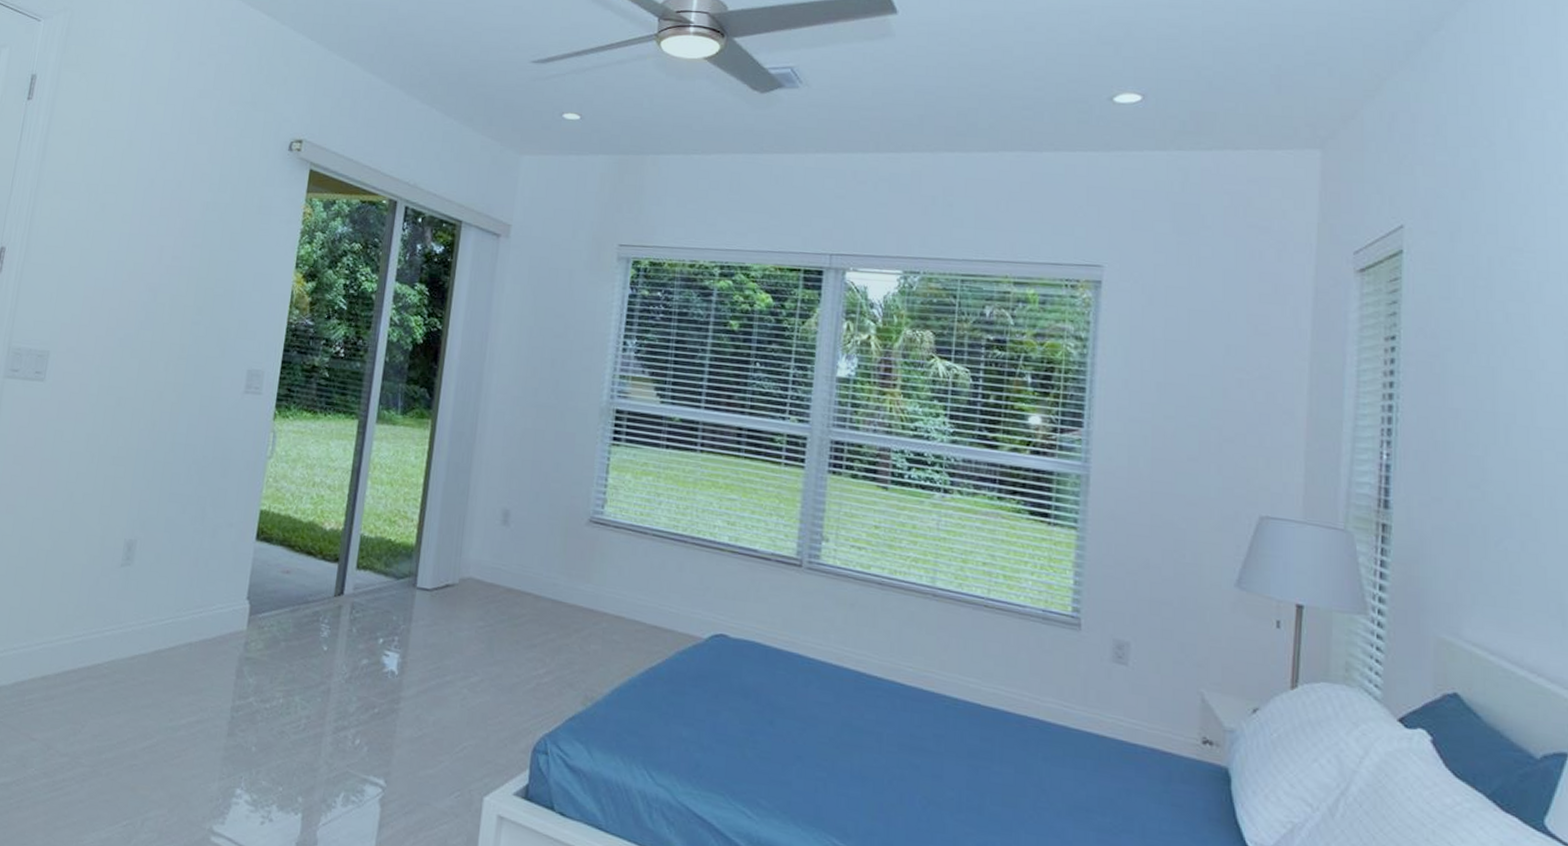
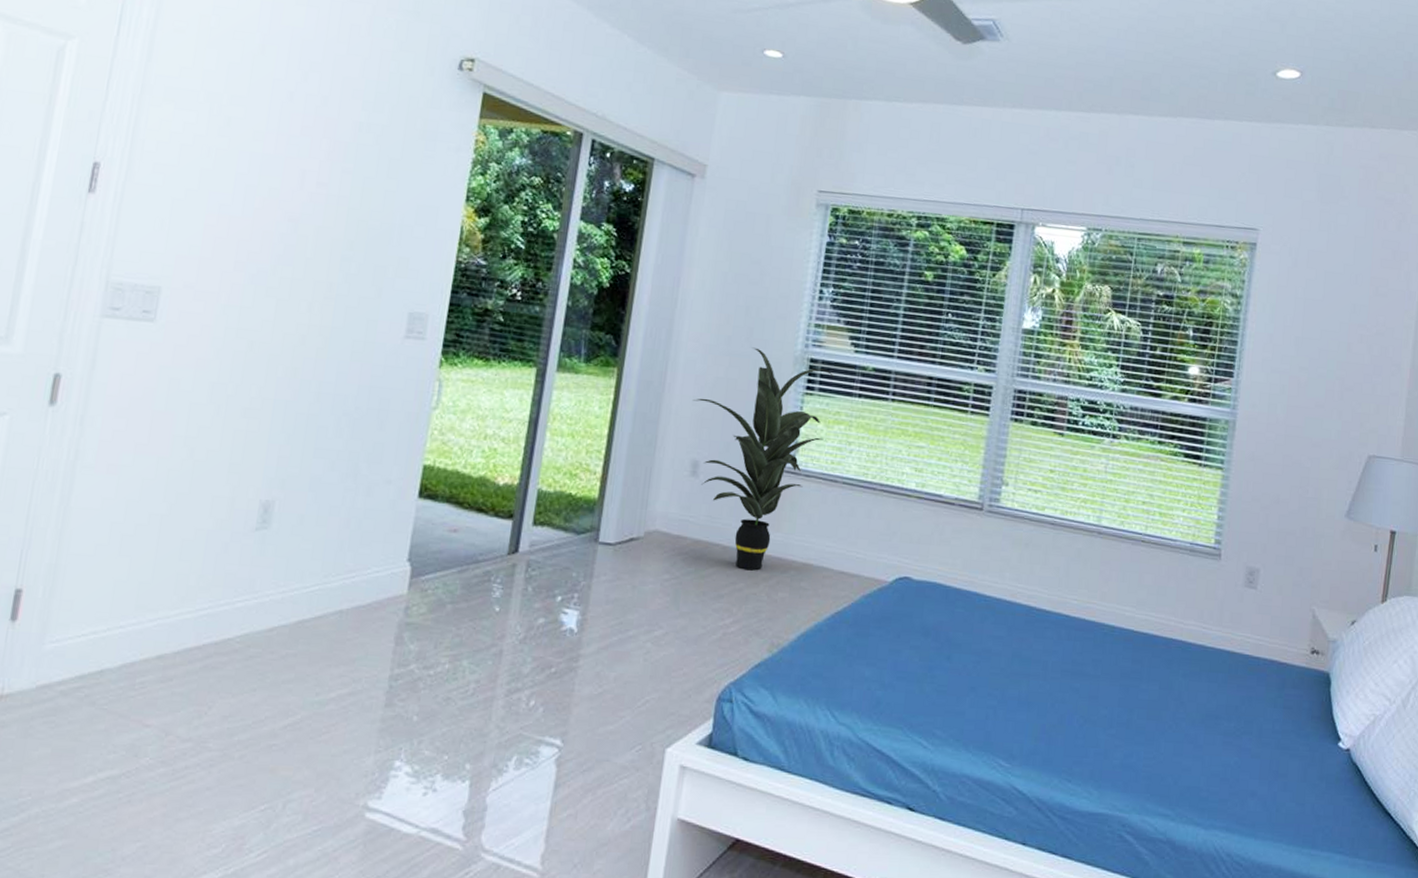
indoor plant: none [502,399,641,622] -> present [692,347,834,571]

